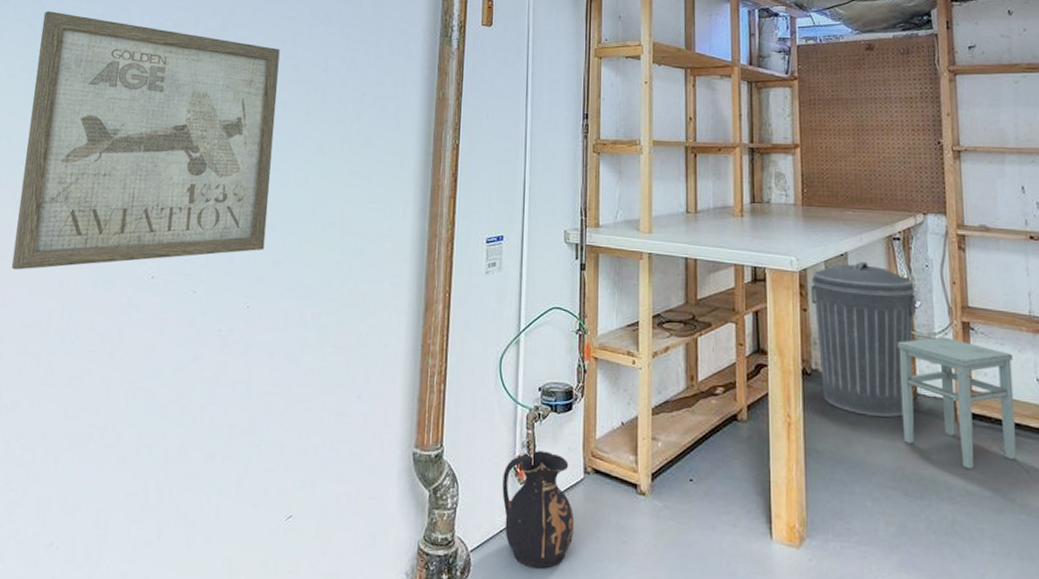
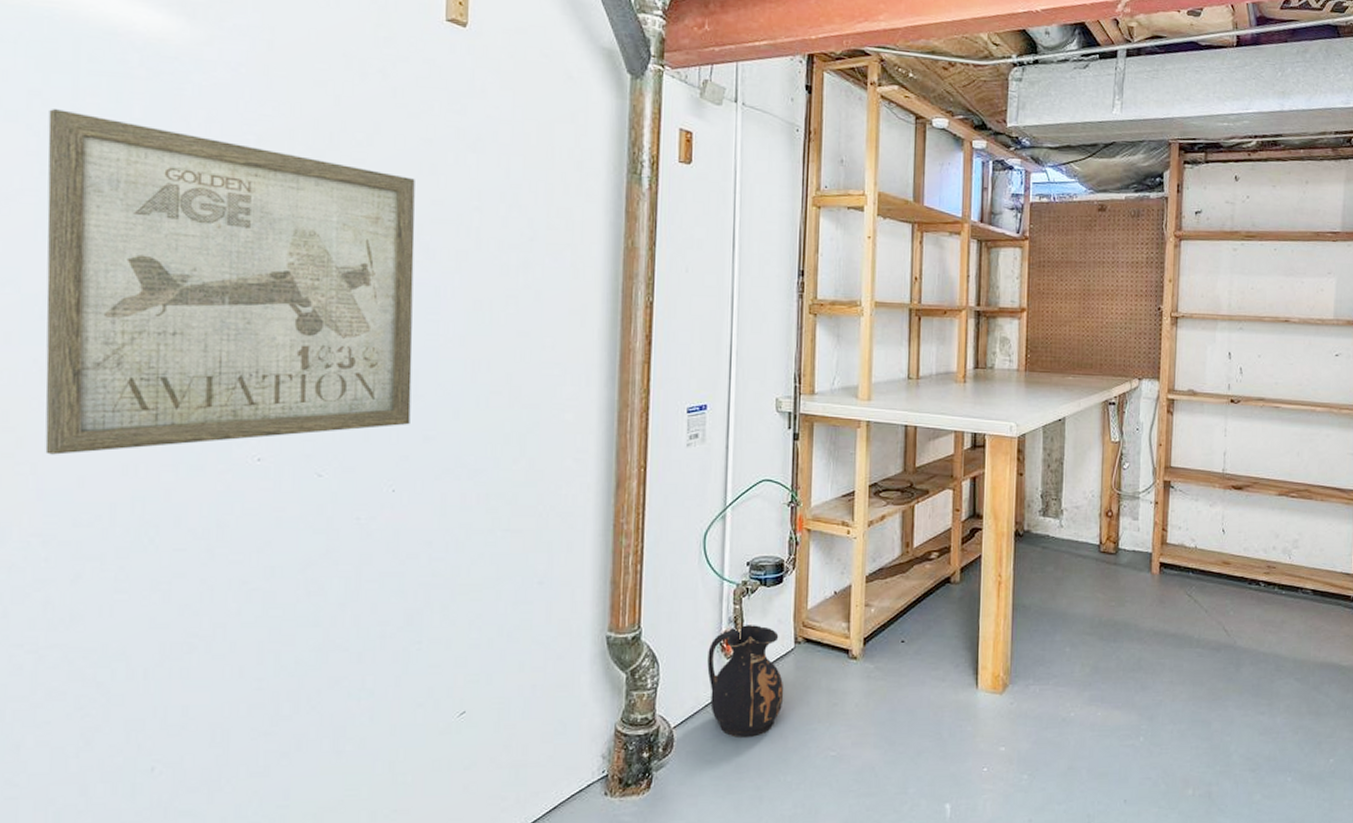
trash can: present [811,261,917,417] -> none [1028,425,1125,571]
stool: present [897,337,1017,470] -> none [1103,495,1204,613]

